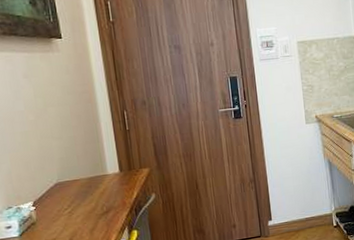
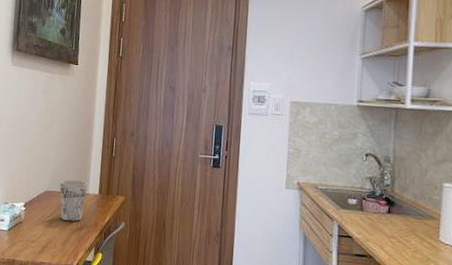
cup: none [71,162,106,210] -> present [60,179,88,222]

